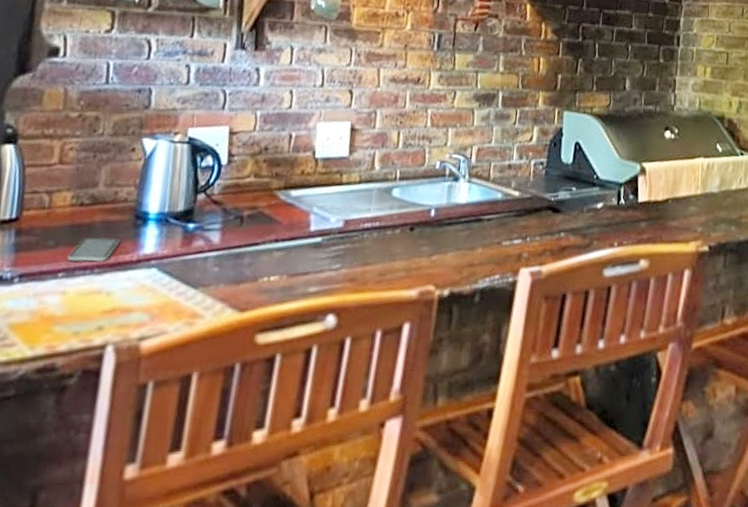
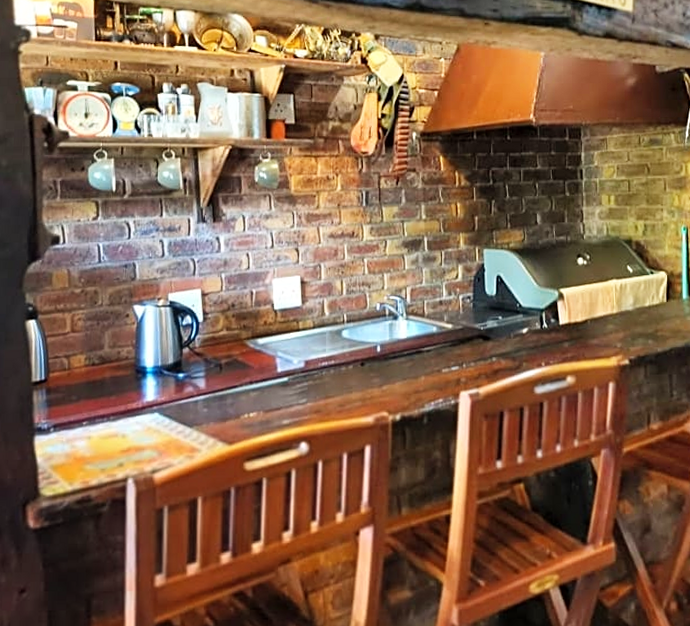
smartphone: present [67,237,120,262] -> none [88,390,127,411]

